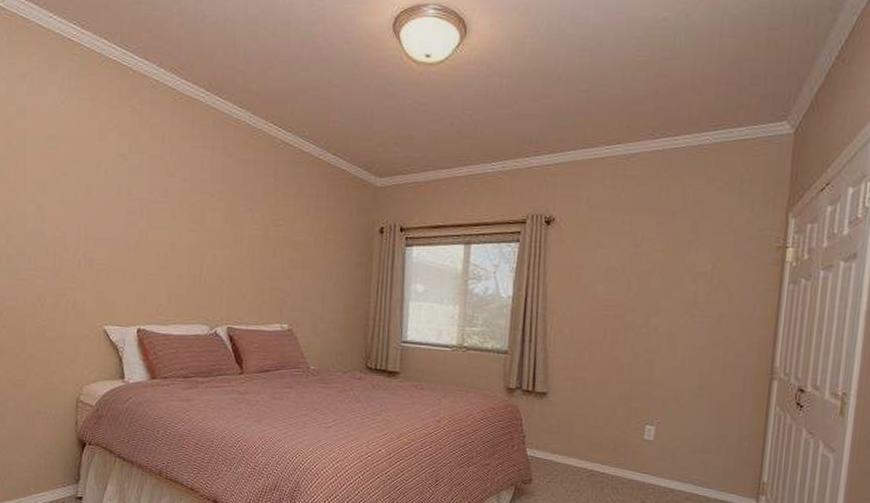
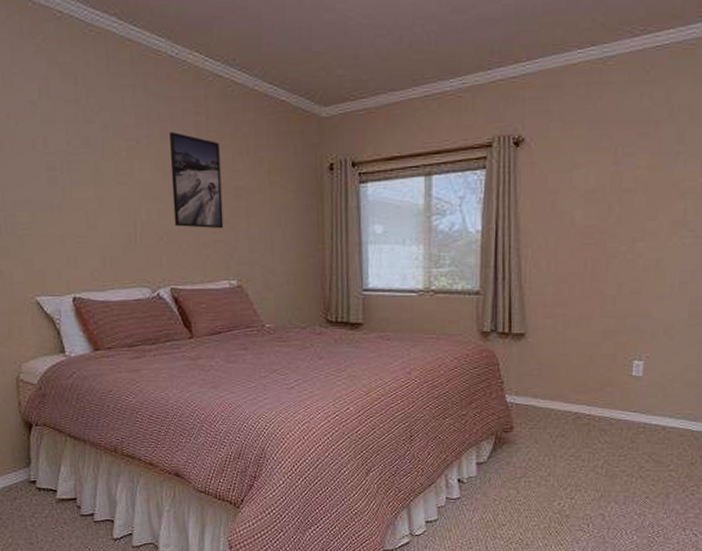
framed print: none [237,188,284,278] -> present [169,131,224,229]

